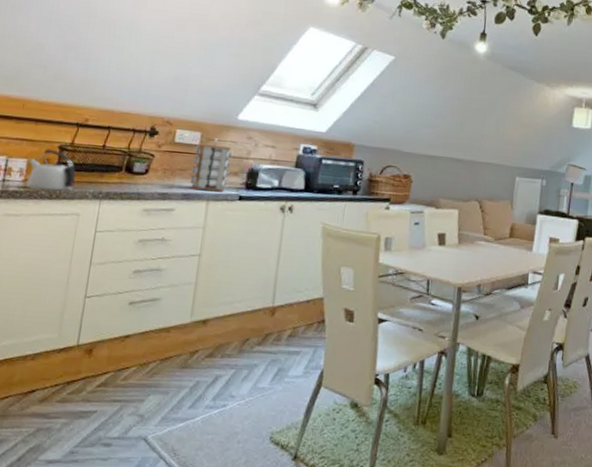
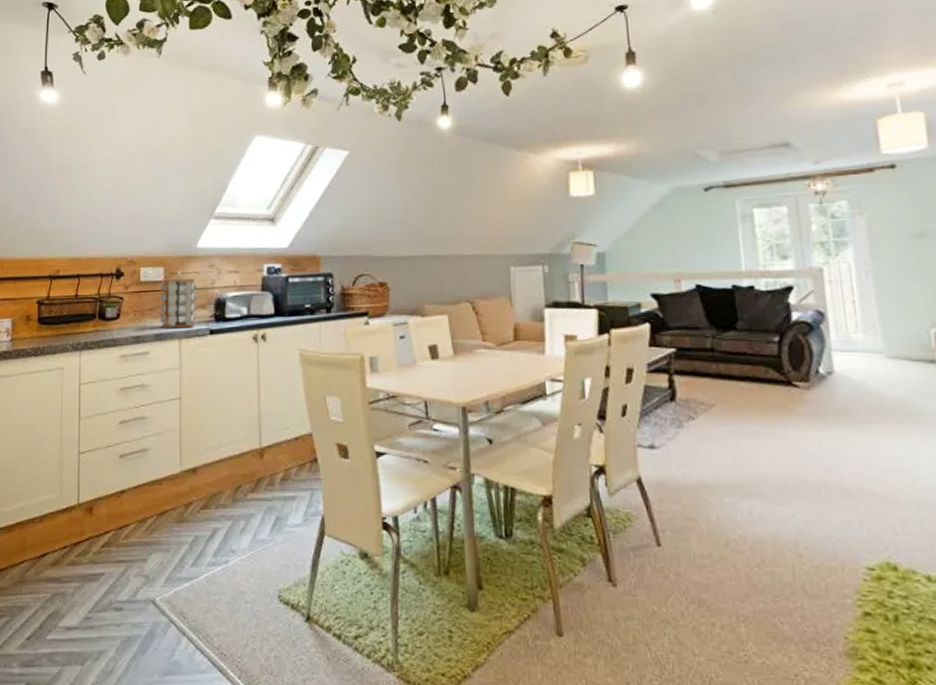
kettle: present [25,148,77,192] -> none [13,305,56,350]

